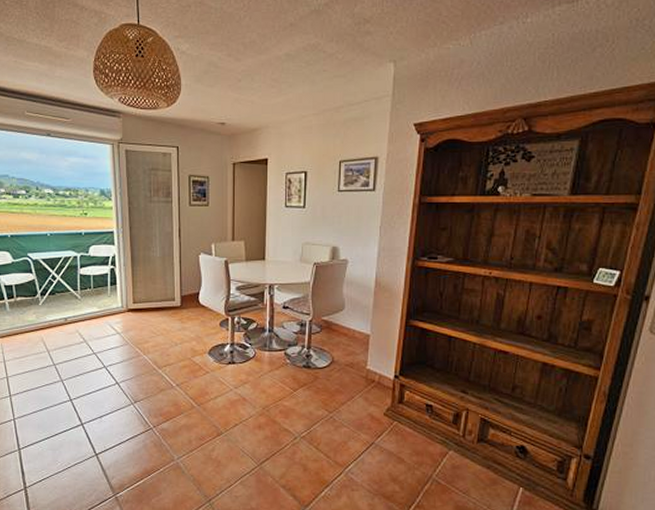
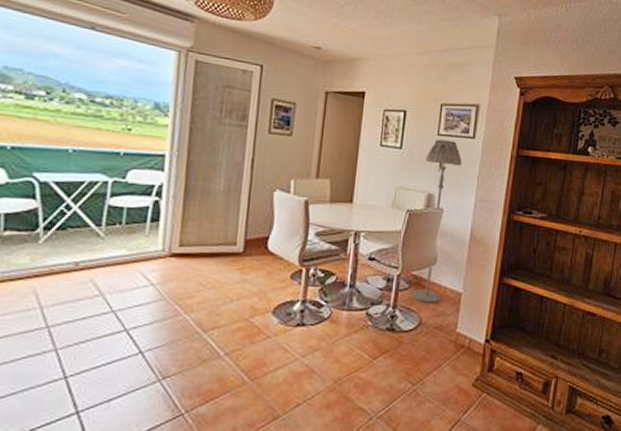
floor lamp: none [324,195,364,344] -> present [413,139,462,303]

